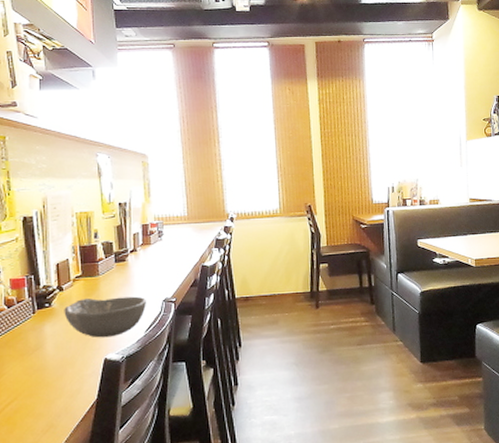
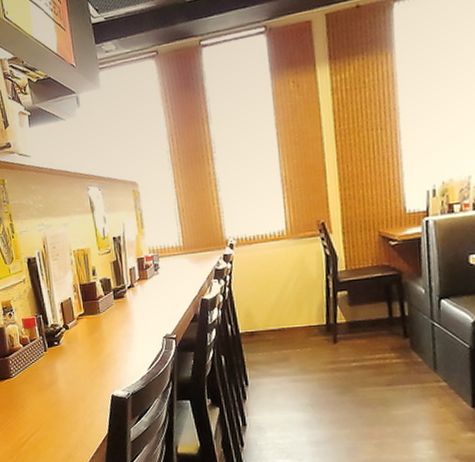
bowl: present [64,296,146,338] -> none [71,333,147,375]

